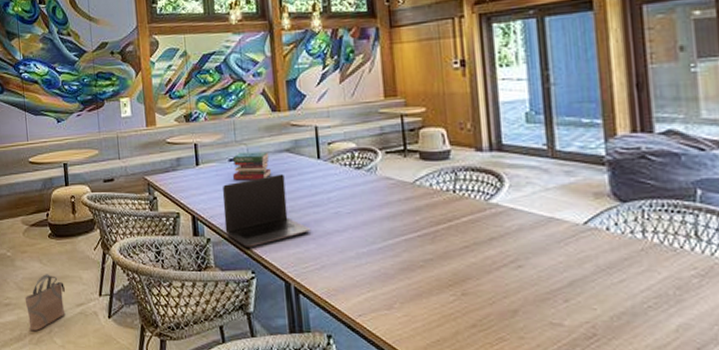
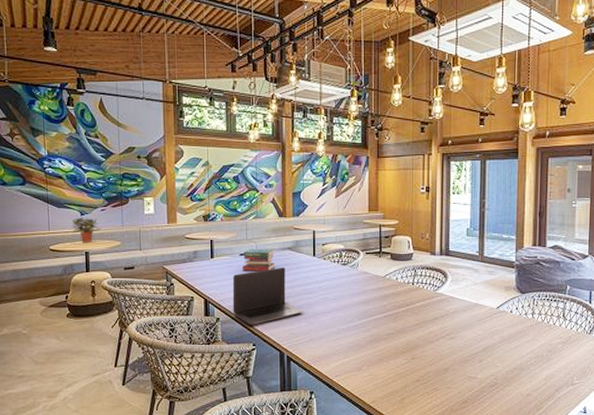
tote bag: present [25,274,66,331] -> none [40,349,81,399]
potted plant: none [48,124,79,154] -> present [71,217,102,243]

